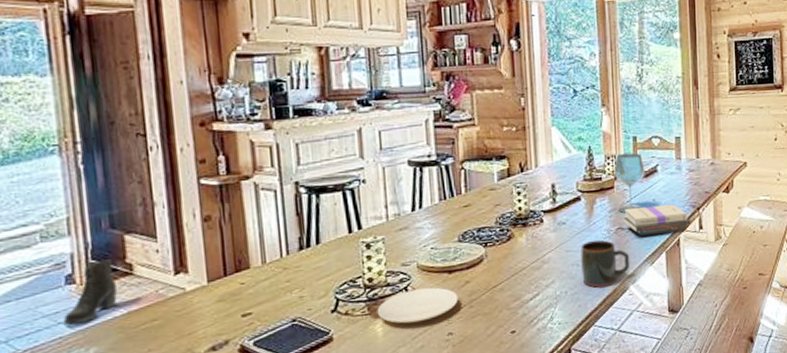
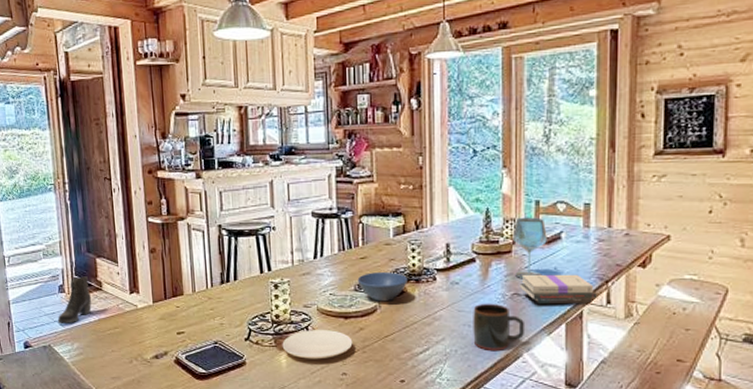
bowl: none [461,218,515,251] -> present [357,272,409,302]

